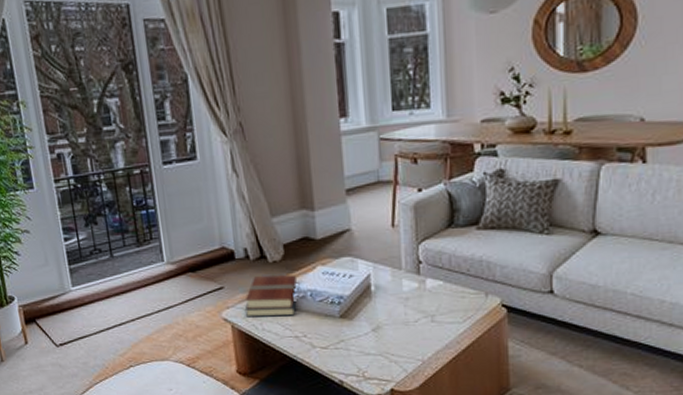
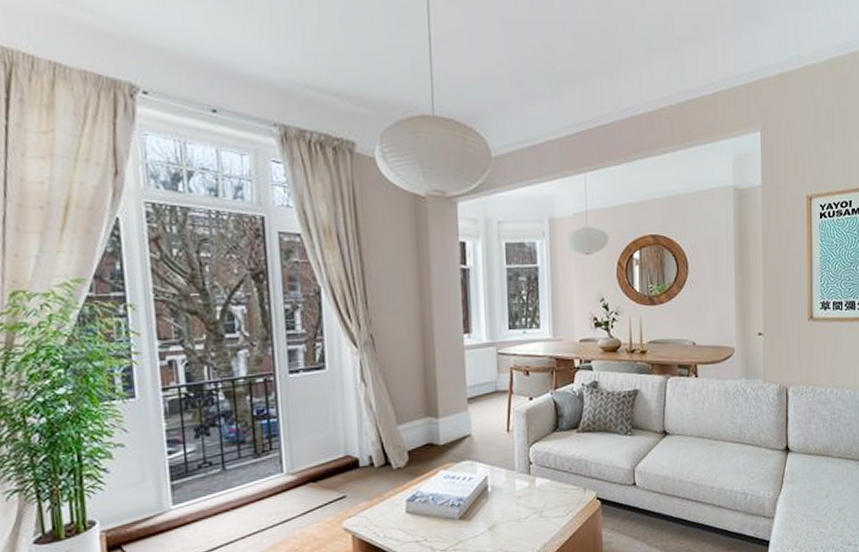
books: present [244,275,299,317] -> none [366,480,421,526]

